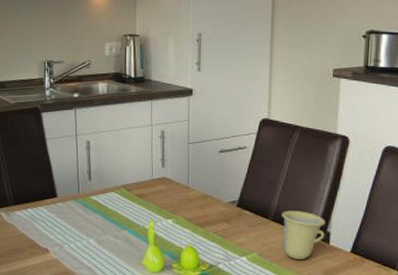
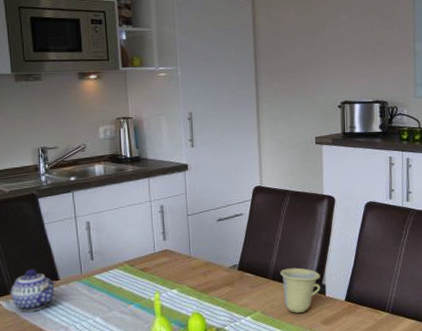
teapot: none [10,183,55,226] -> present [10,268,57,312]

